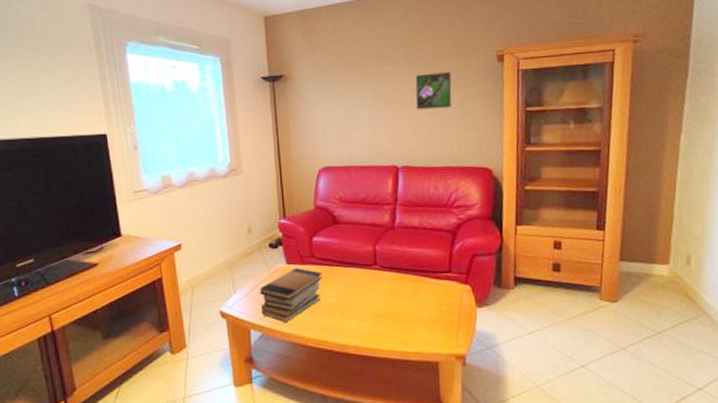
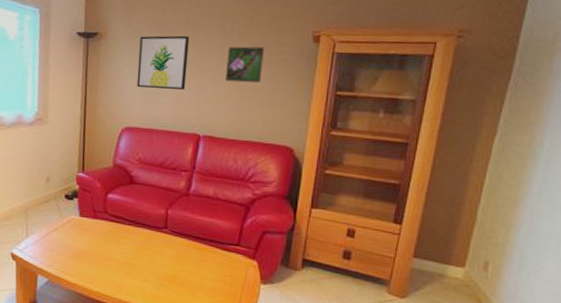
book stack: present [260,268,322,323] -> none [50,221,113,273]
wall art: none [326,68,378,125] -> present [136,35,189,90]

